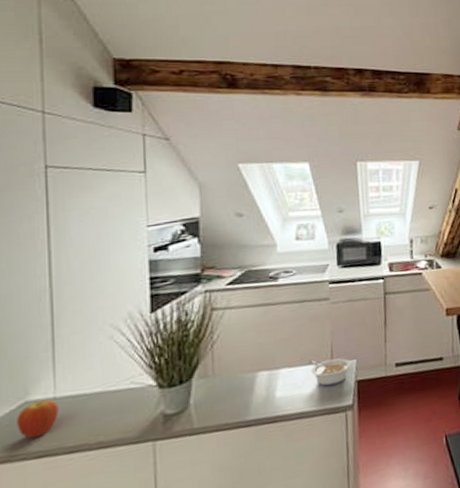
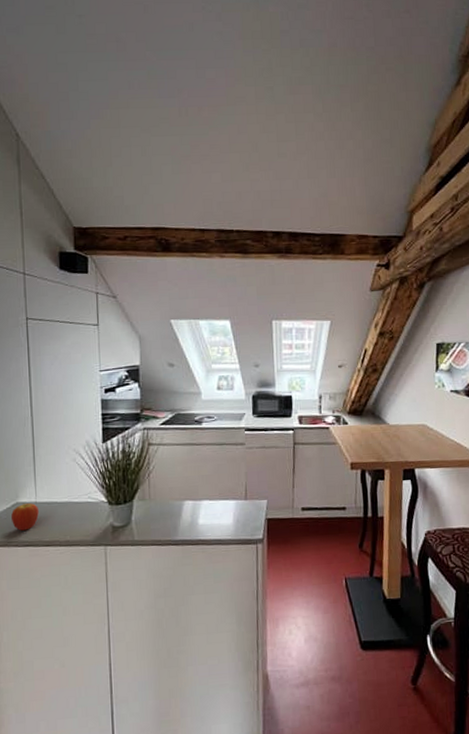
legume: present [309,358,351,387] -> none [226,495,263,521]

